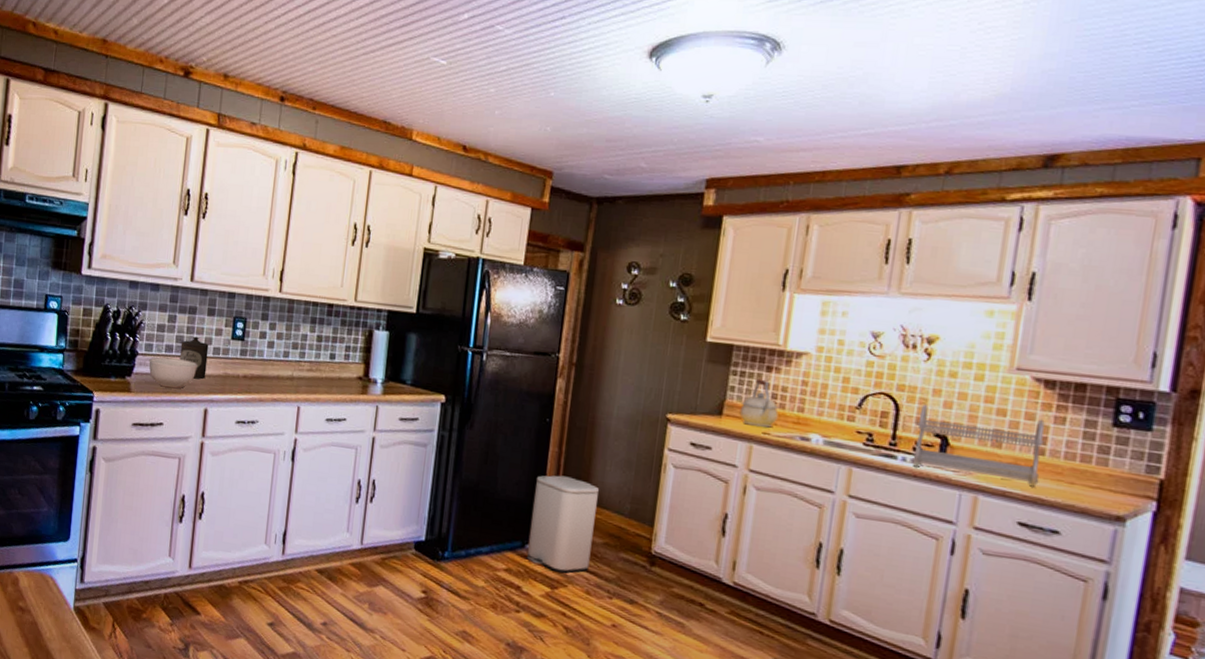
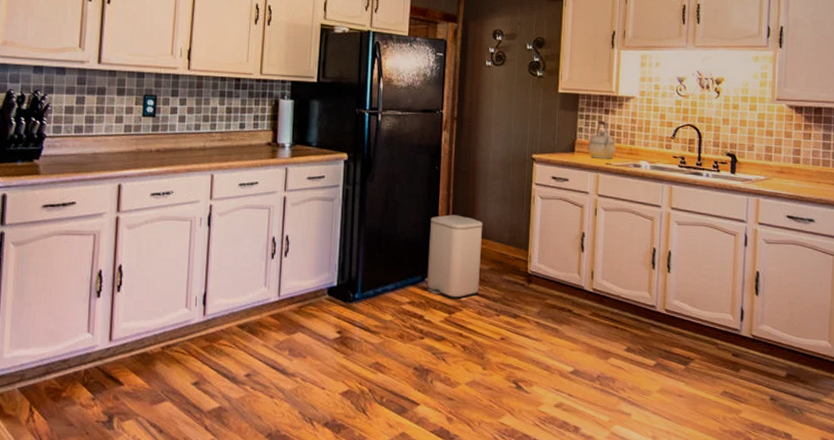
bowl: present [149,357,198,389] -> none [58,138,109,168]
canister: present [179,336,209,379] -> none [90,116,120,157]
dish rack: present [911,404,1045,487] -> none [712,131,798,188]

